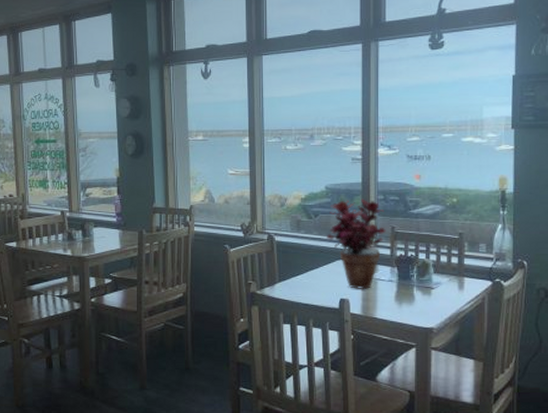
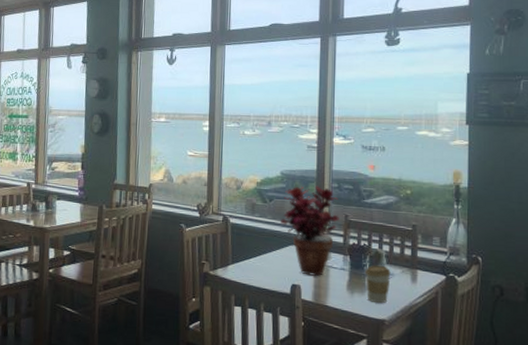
coffee cup: none [412,275,438,313] -> present [364,265,391,304]

